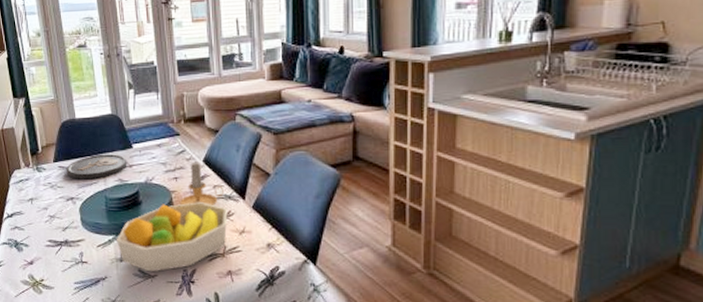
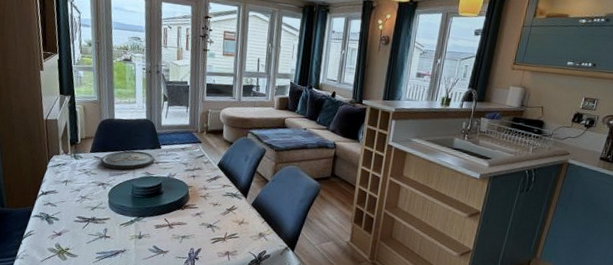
fruit bowl: present [117,202,228,272] -> none [138,195,232,249]
candle: present [179,161,223,206] -> none [194,165,231,201]

